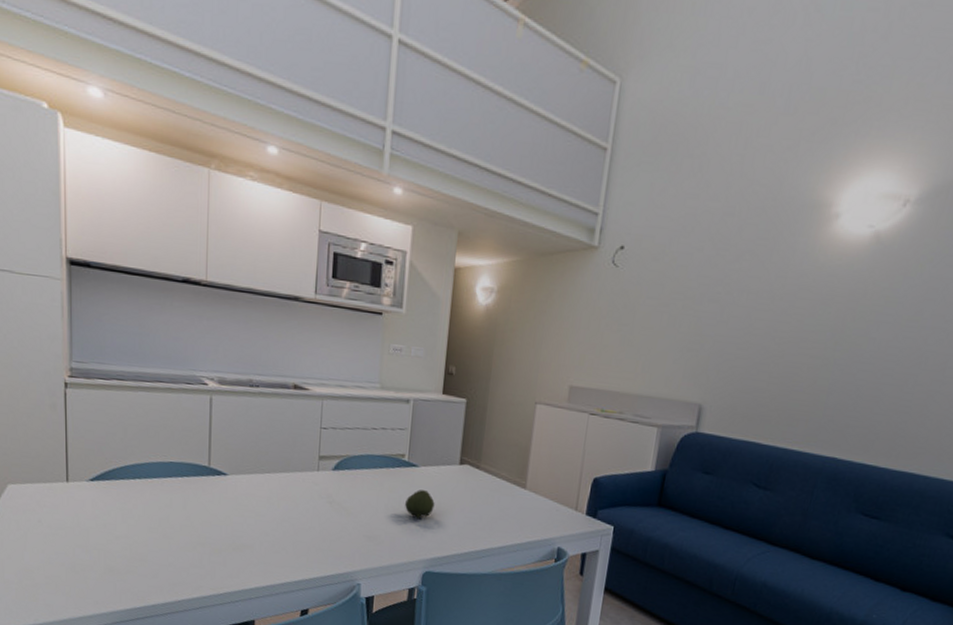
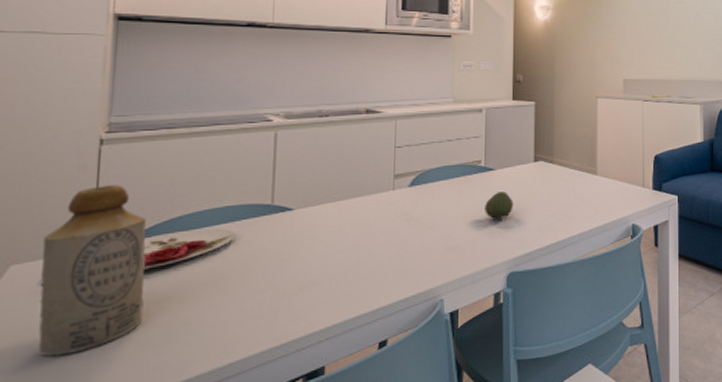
bottle: none [29,426,109,566] -> present [38,185,146,357]
plate: none [106,477,178,507] -> present [142,228,234,270]

